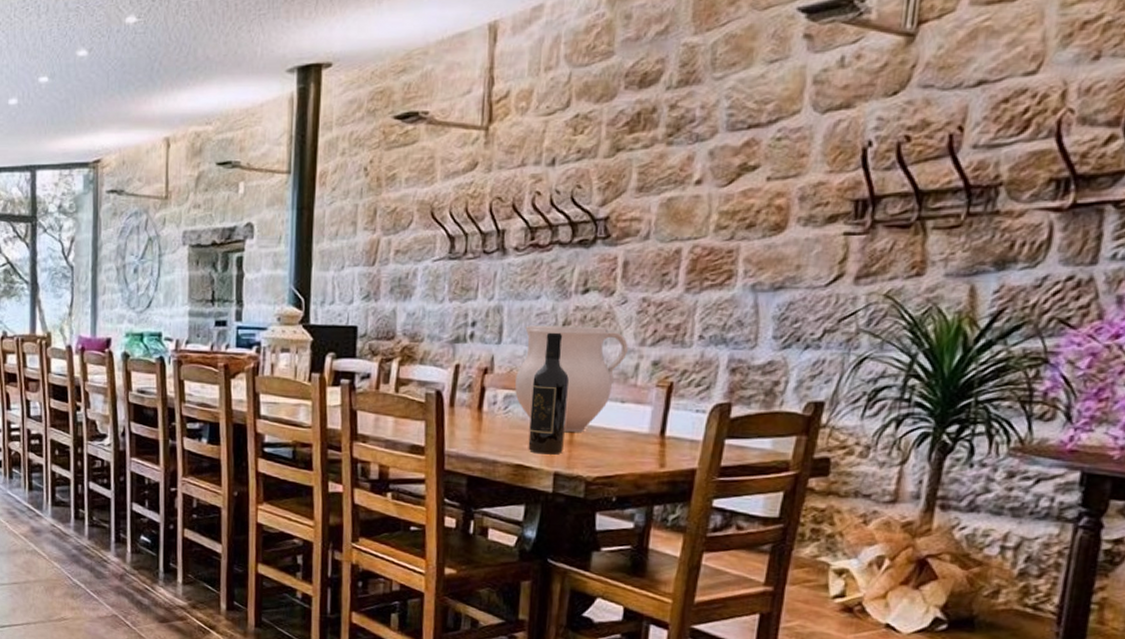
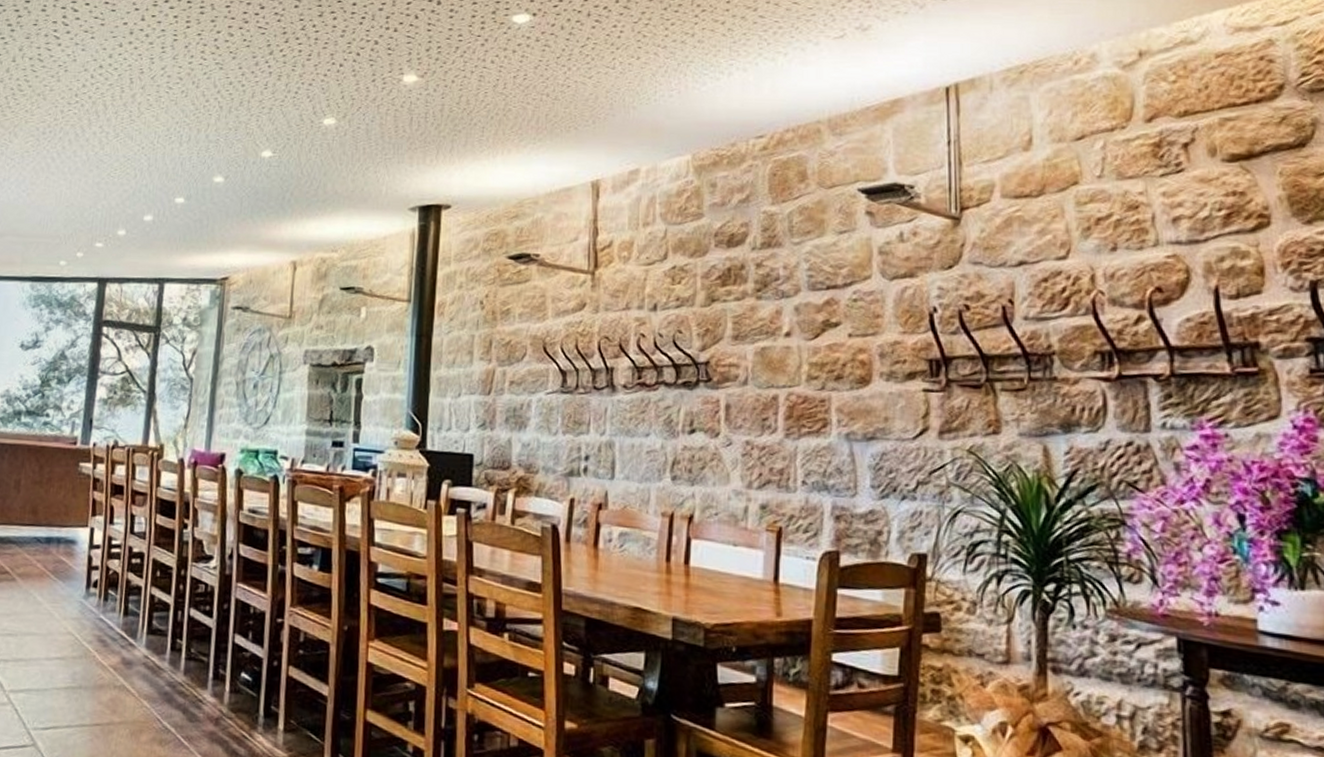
ceramic jug: present [514,325,628,433] -> none [628,462,736,576]
wine bottle: present [528,332,570,455] -> none [645,470,682,598]

